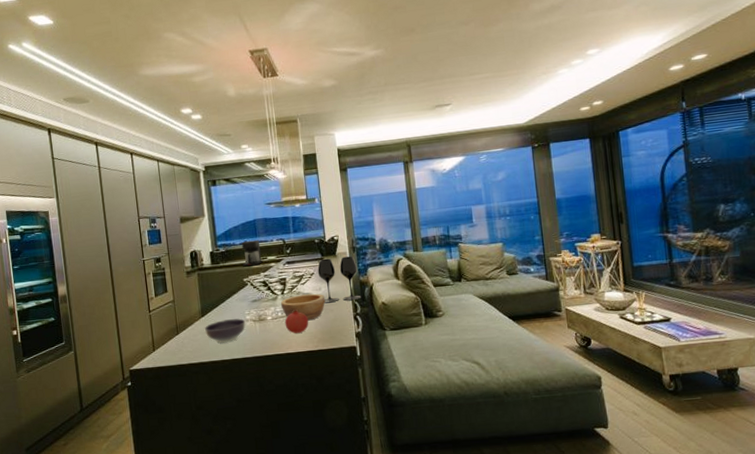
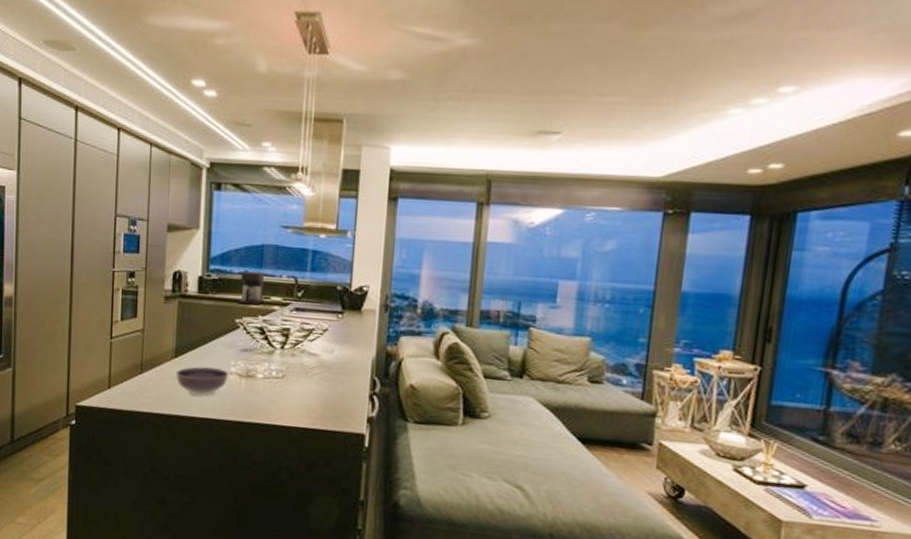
bowl: present [280,293,326,321] -> none [277,353,337,390]
fruit: present [284,308,309,334] -> none [278,370,310,403]
wine glass: present [317,256,361,304] -> none [333,313,387,375]

